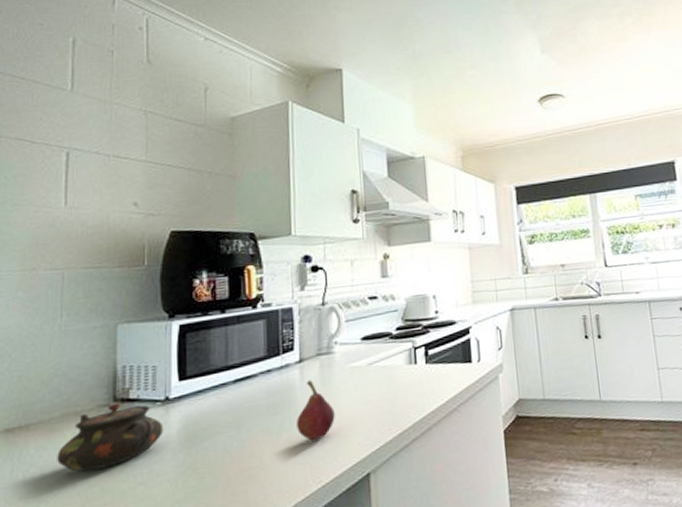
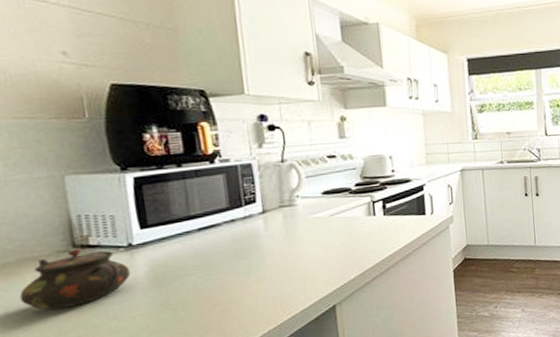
fruit: present [297,380,335,441] -> none [264,229,301,280]

